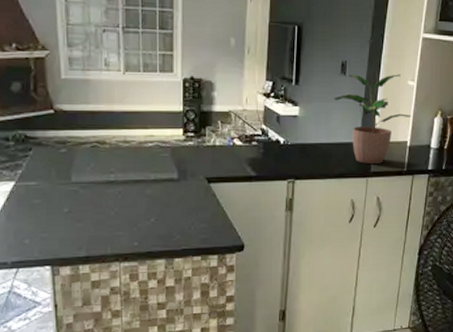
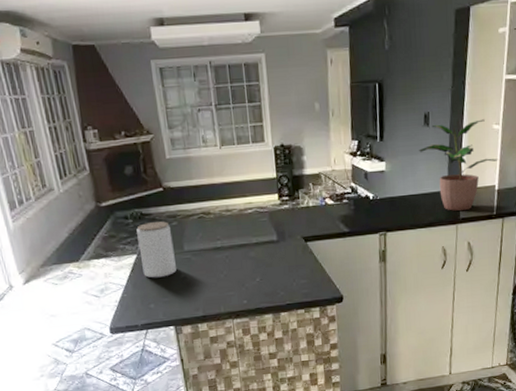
jar: none [18,147,60,210] -> present [136,221,176,278]

